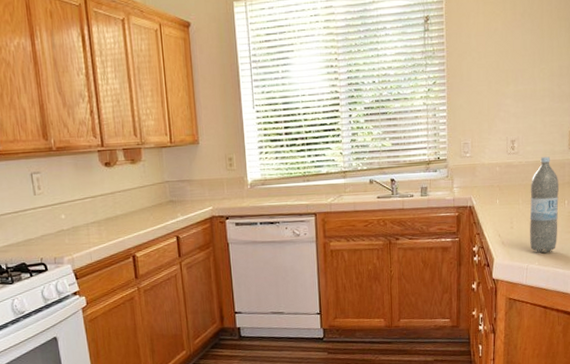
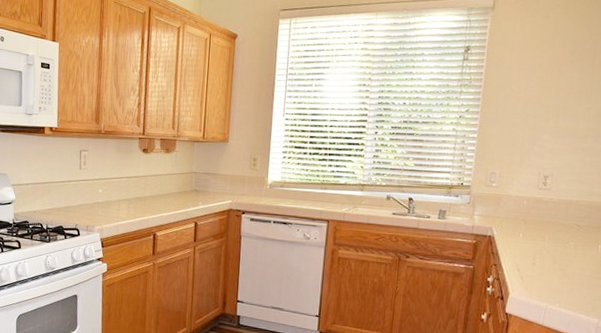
water bottle: present [529,156,560,252] -> none [552,197,594,296]

